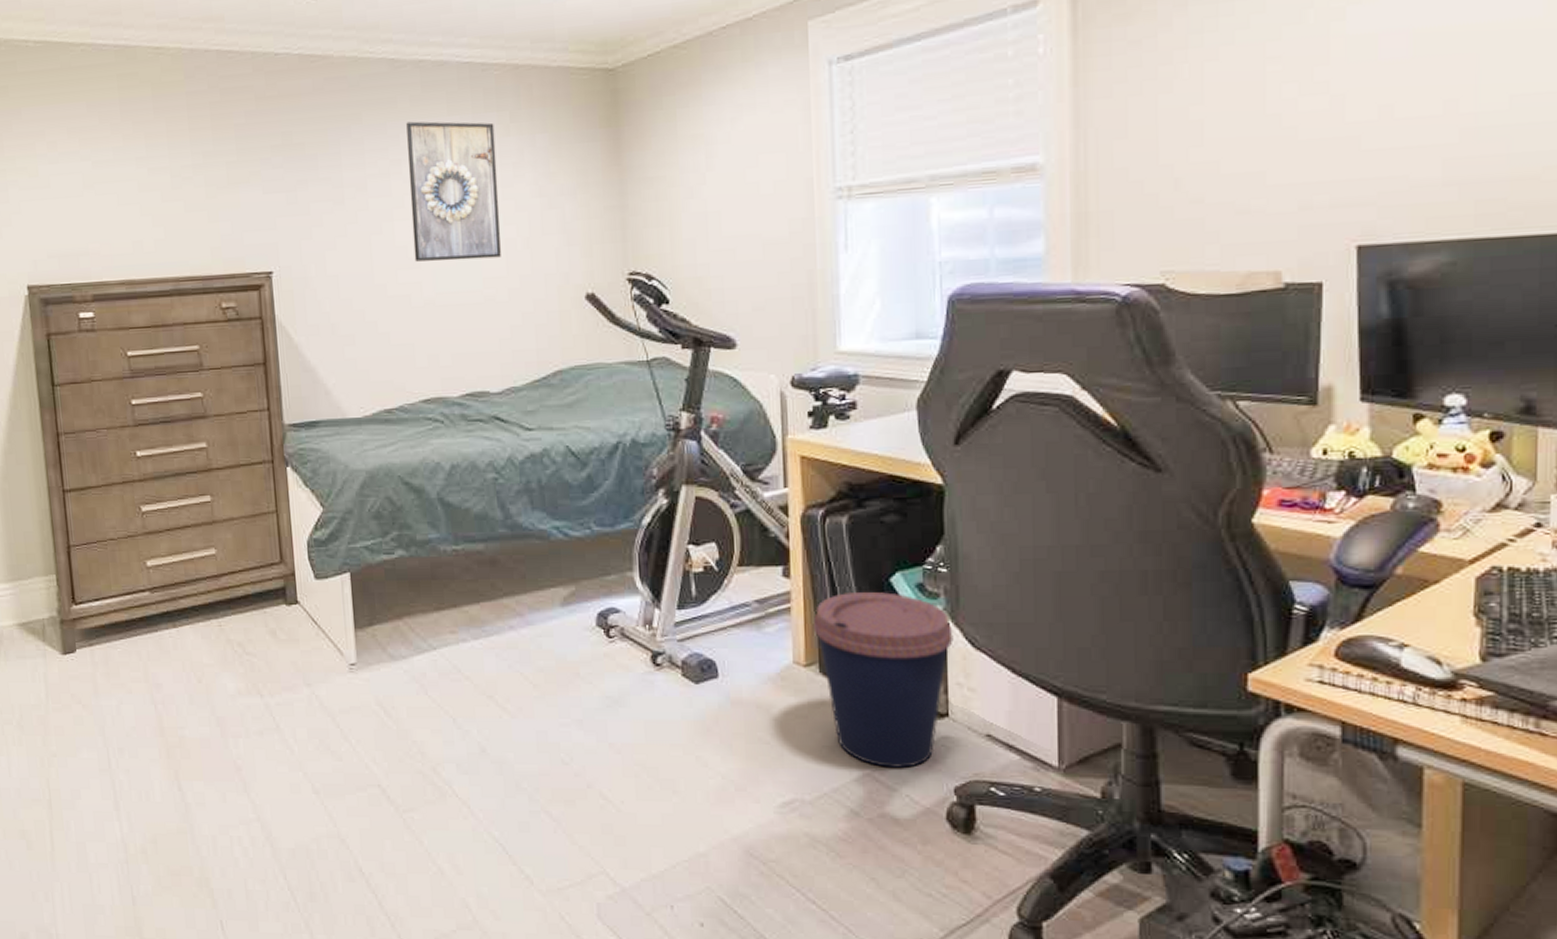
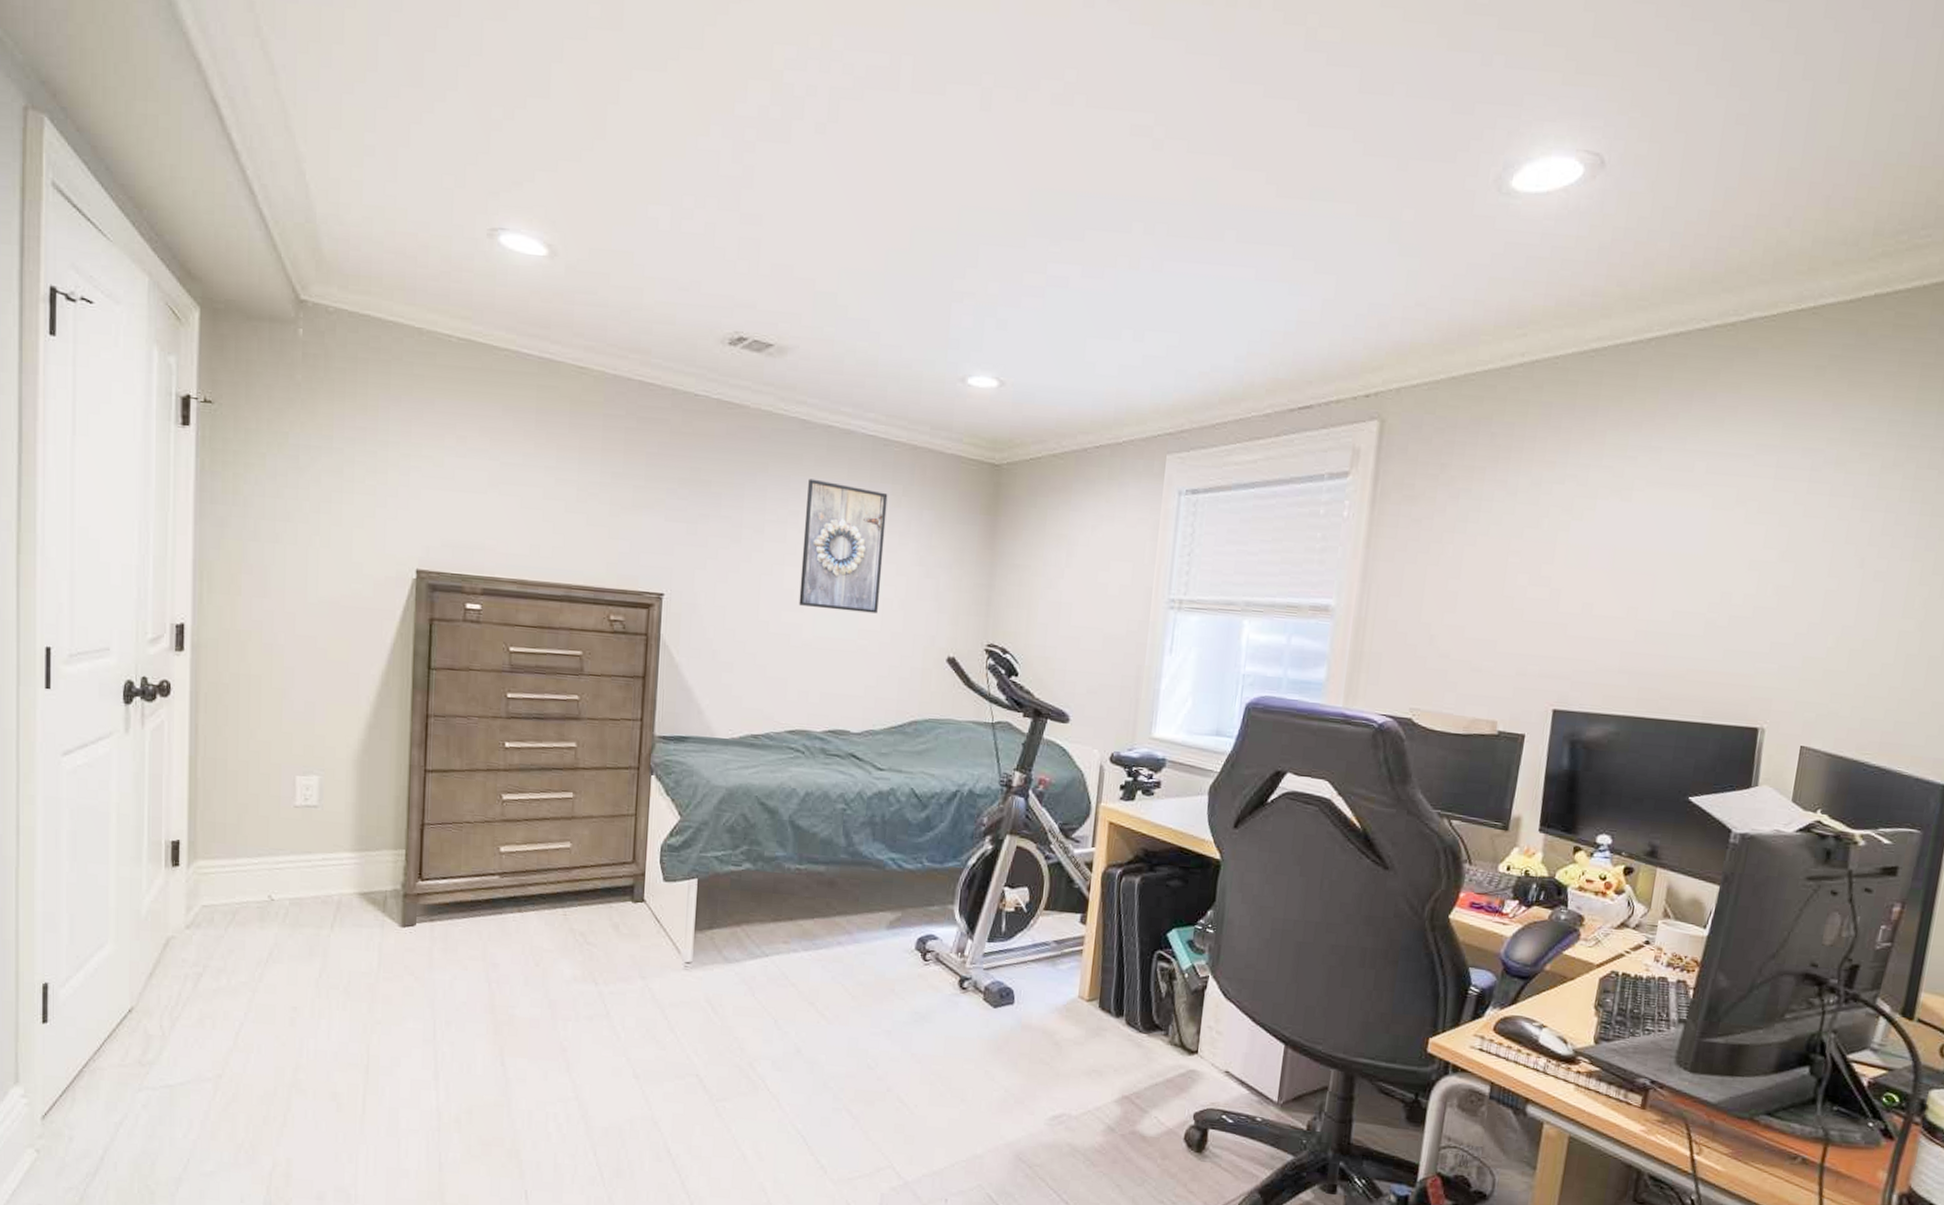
coffee cup: present [812,592,954,768] -> none [1098,941,1211,1094]

